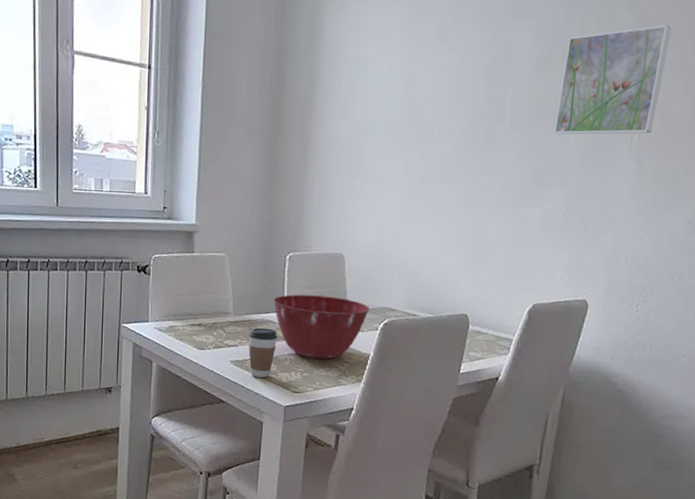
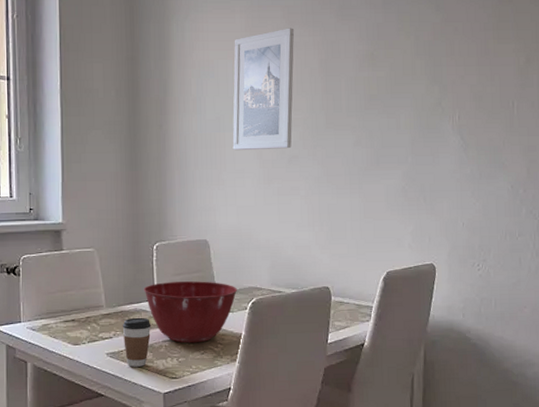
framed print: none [379,24,462,162] -> present [232,28,295,151]
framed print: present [554,25,672,135] -> none [385,20,473,118]

